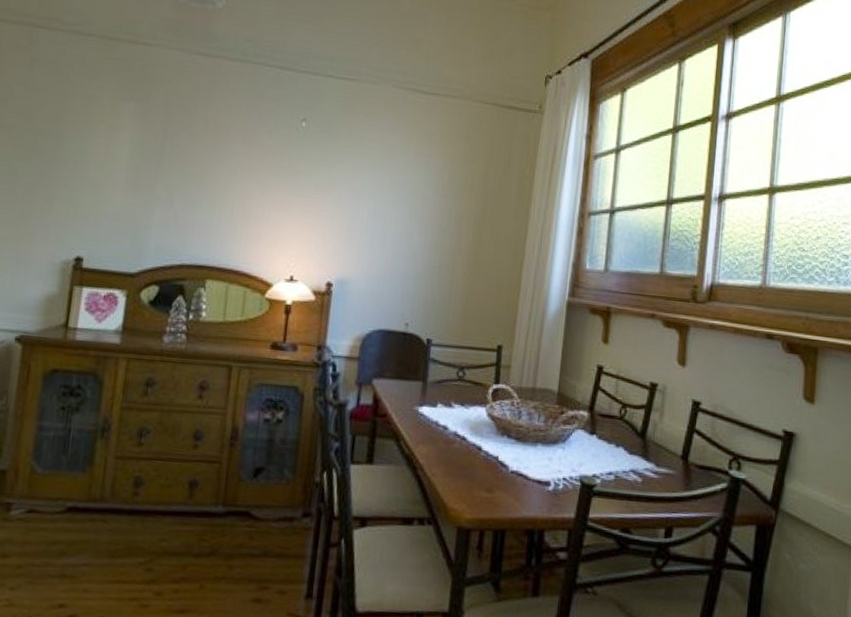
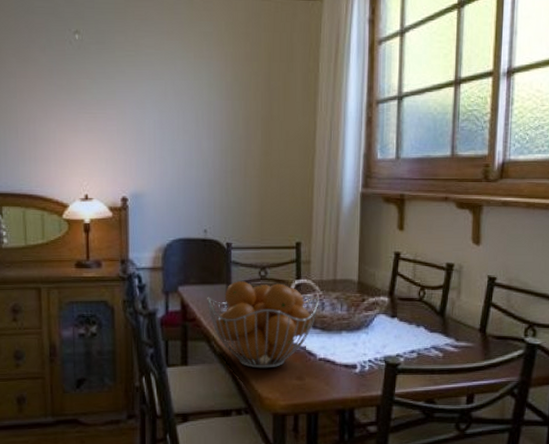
fruit basket: none [400,379,516,477] -> present [207,281,319,369]

